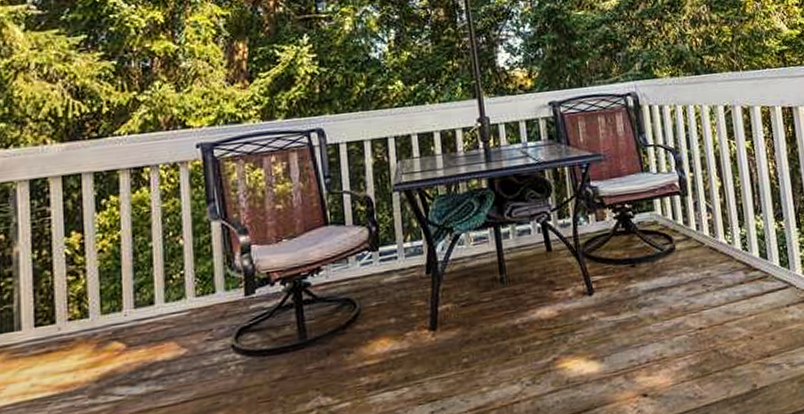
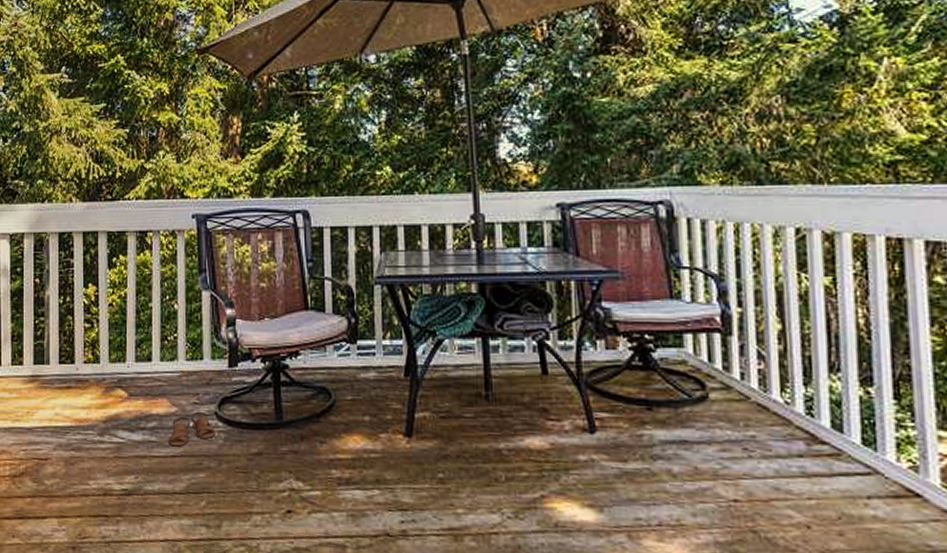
sandal: none [178,347,233,392] -> present [168,411,216,447]

